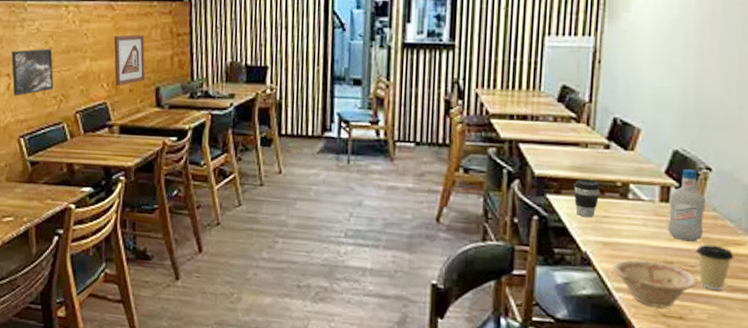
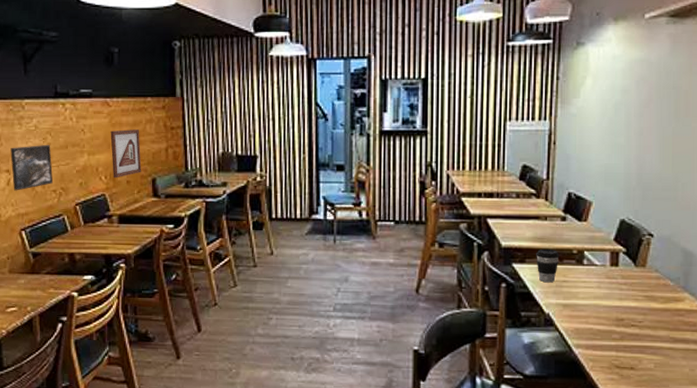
dish: present [612,259,697,308] -> none [572,318,644,360]
bottle: present [667,168,705,242] -> none [617,235,649,300]
coffee cup: present [696,244,734,290] -> none [642,302,675,342]

